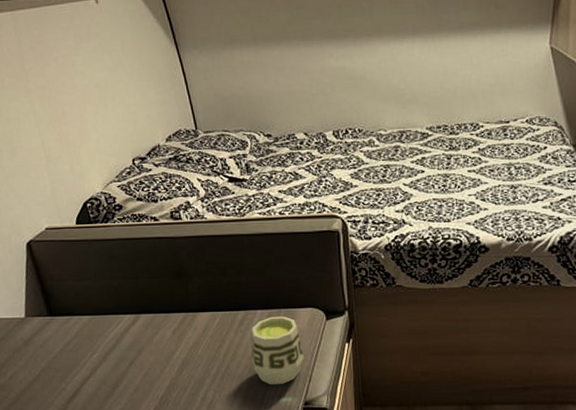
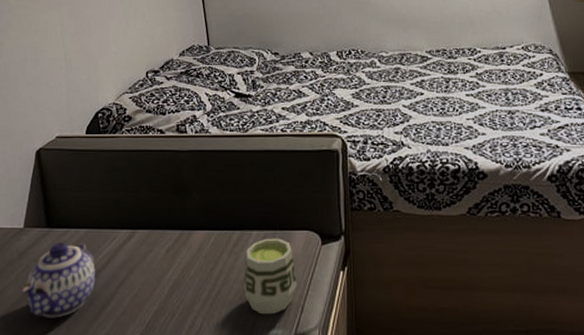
teapot: none [32,328,104,398] -> present [21,242,95,318]

